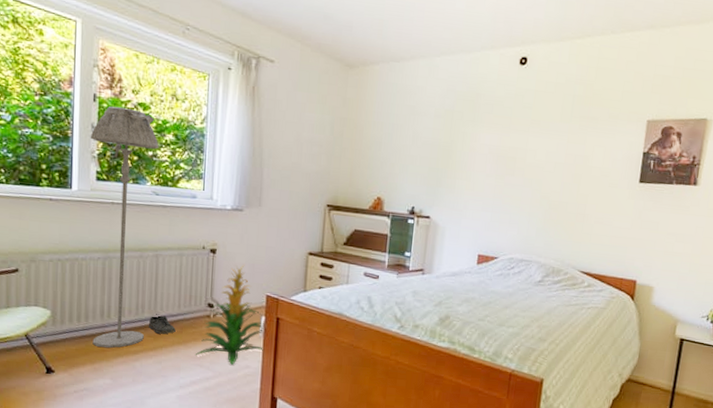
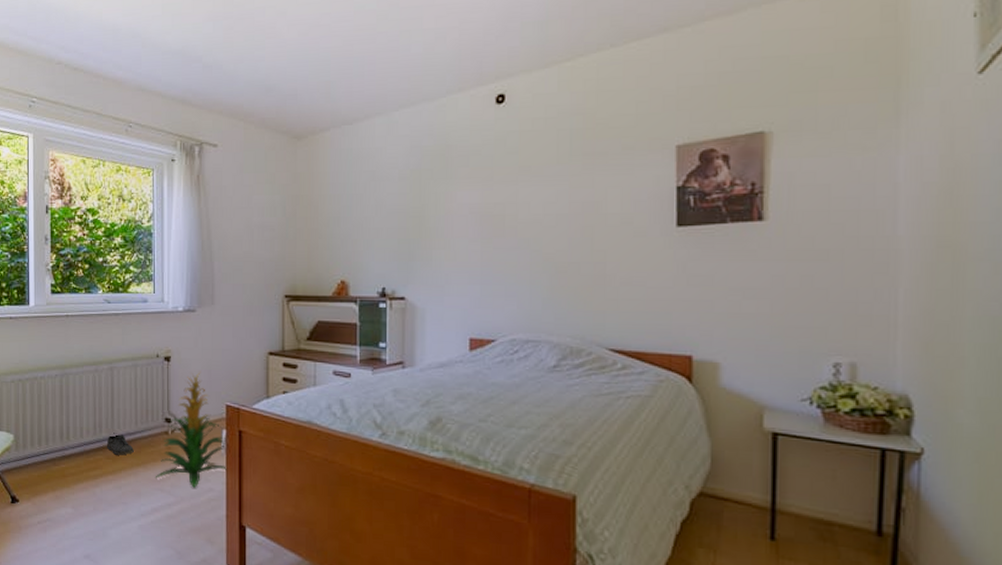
floor lamp: present [90,106,159,349] -> none [44,215,109,474]

